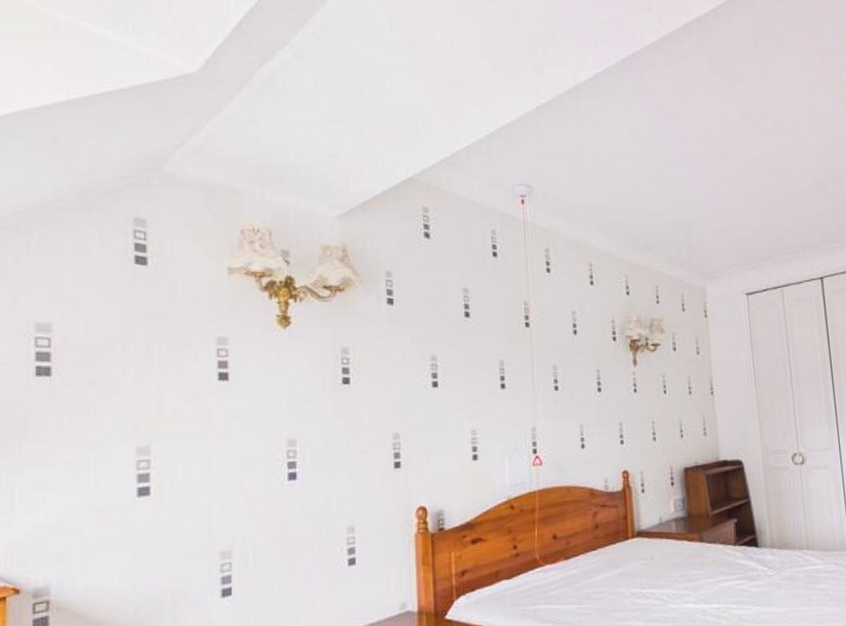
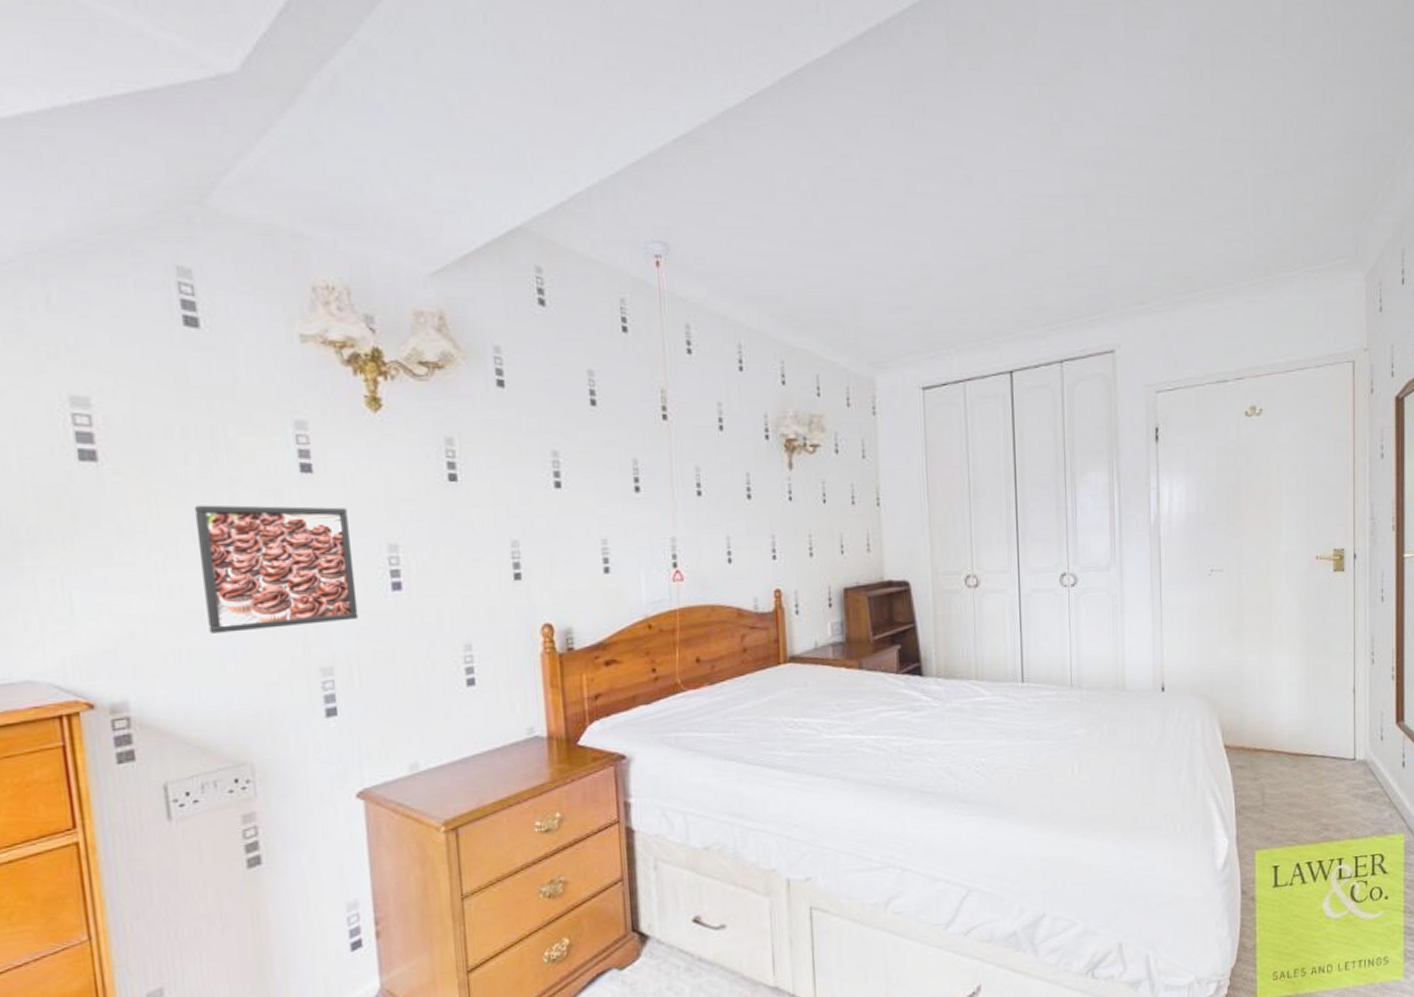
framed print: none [126,409,258,523] -> present [194,505,359,634]

